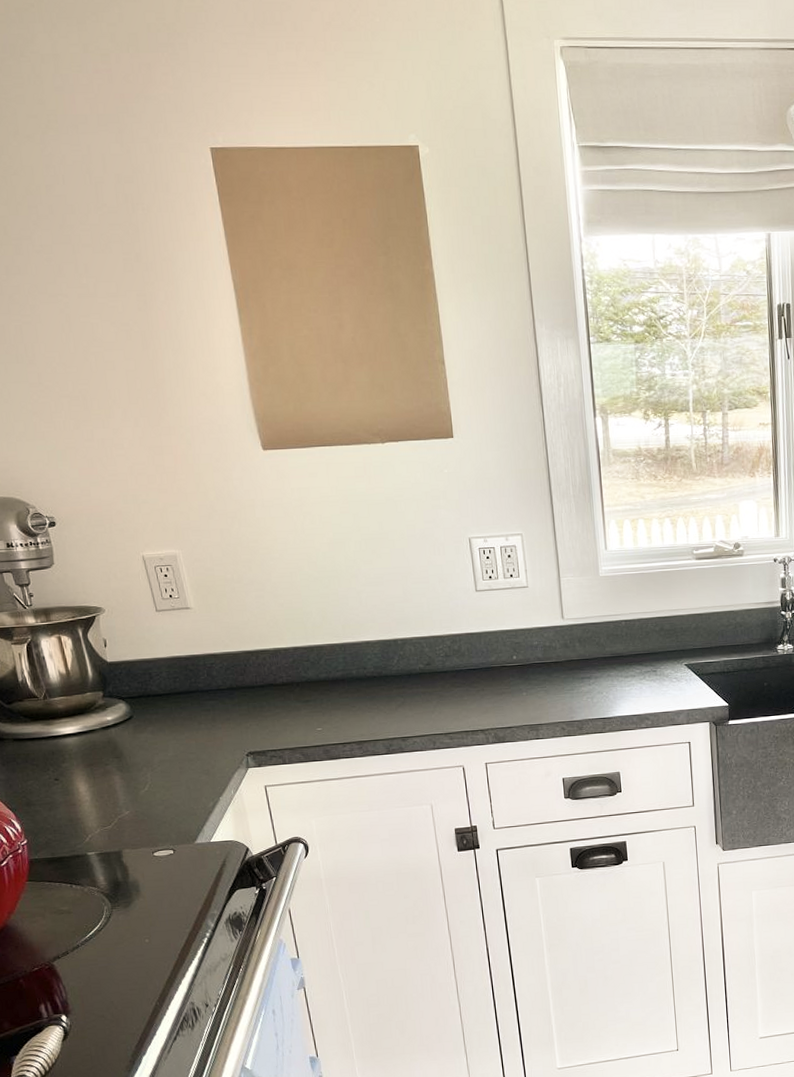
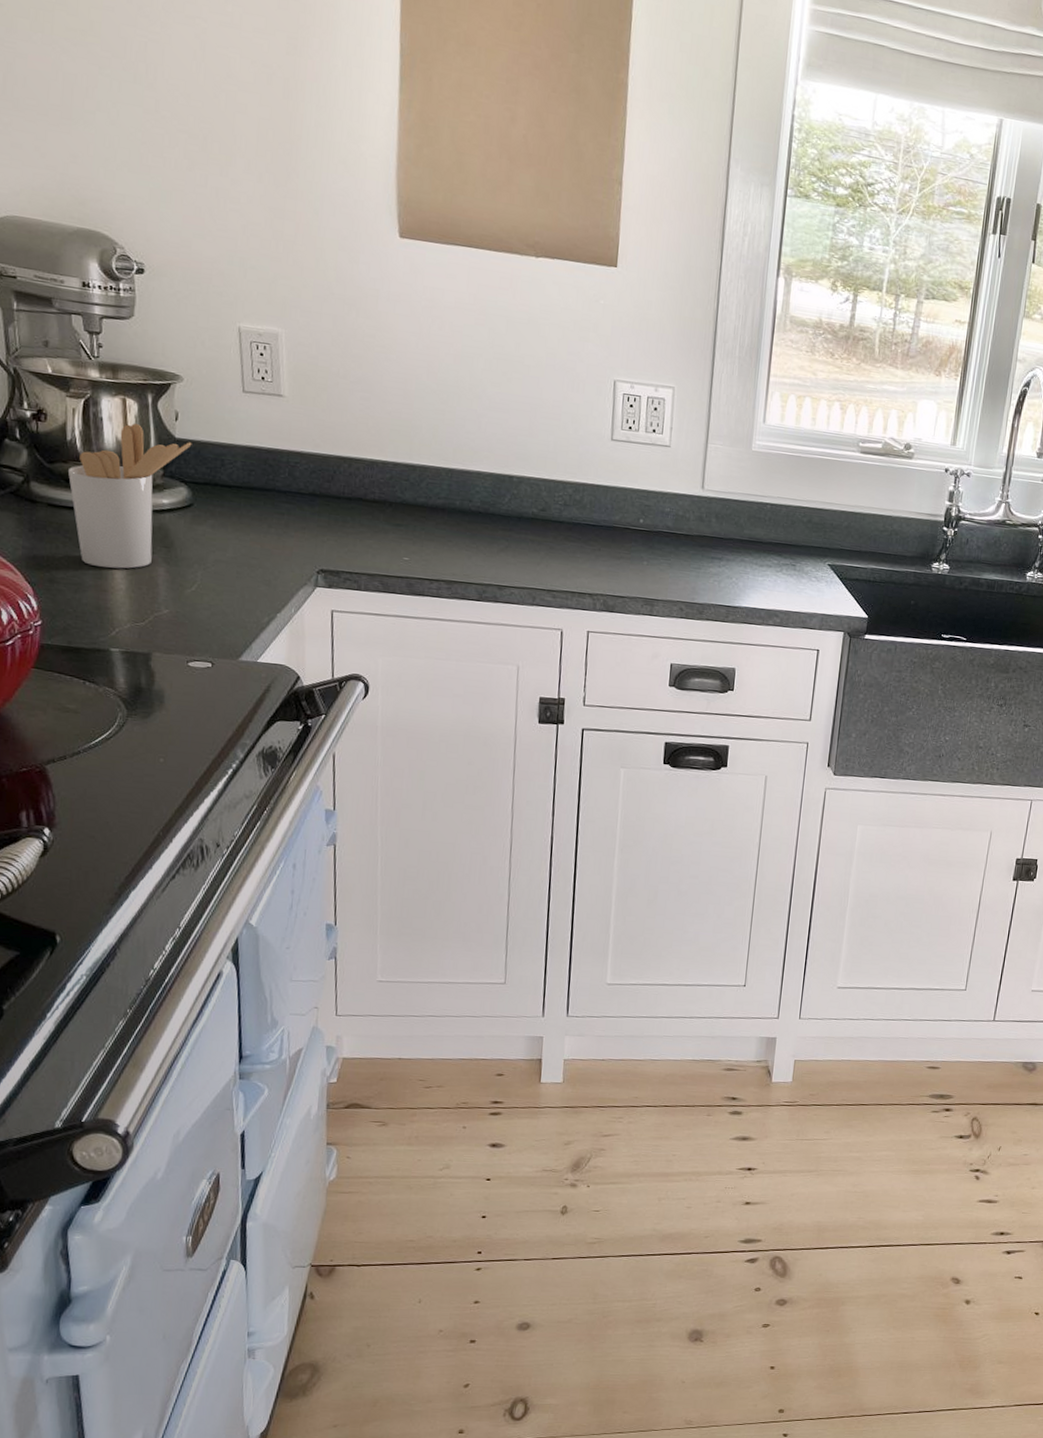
utensil holder: none [24,656,122,785] -> present [67,423,192,569]

